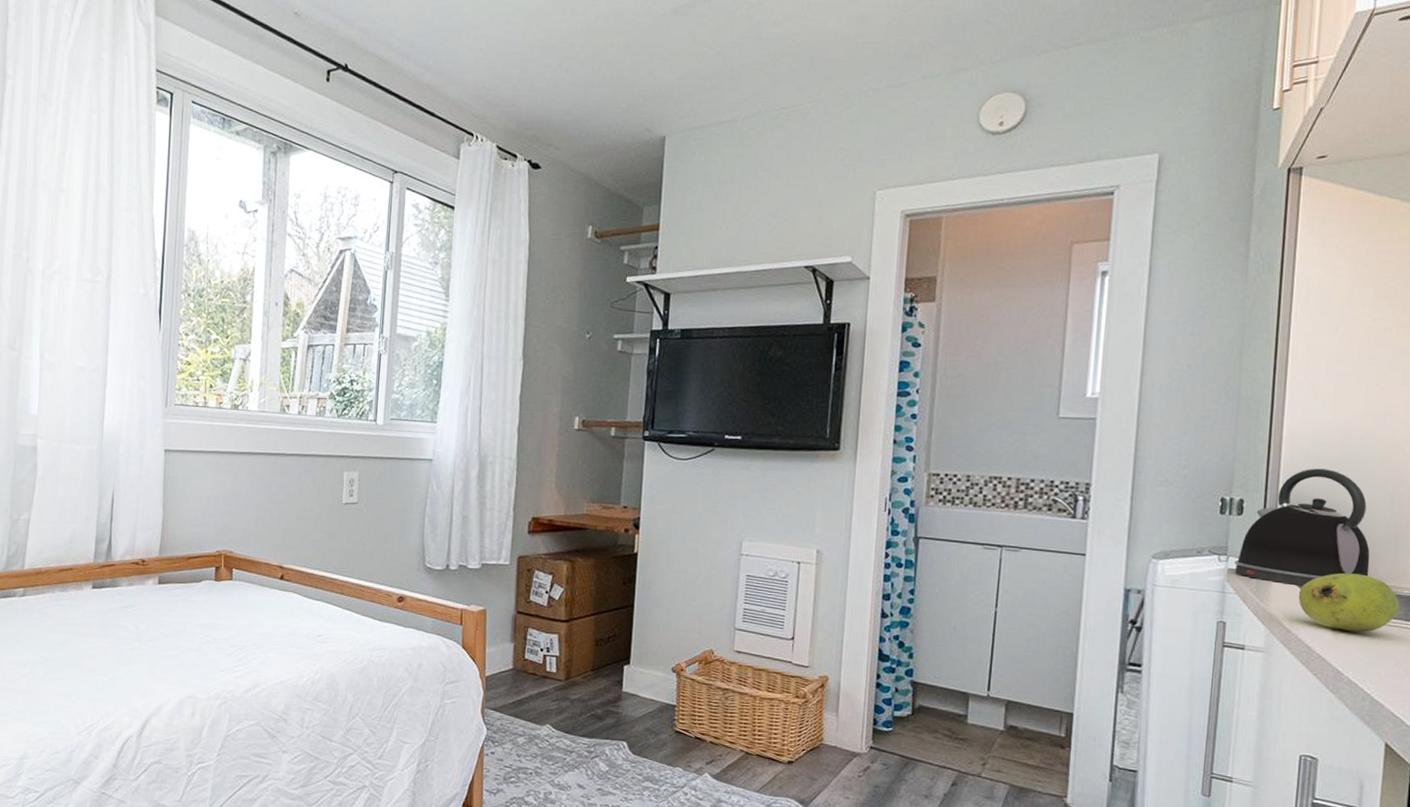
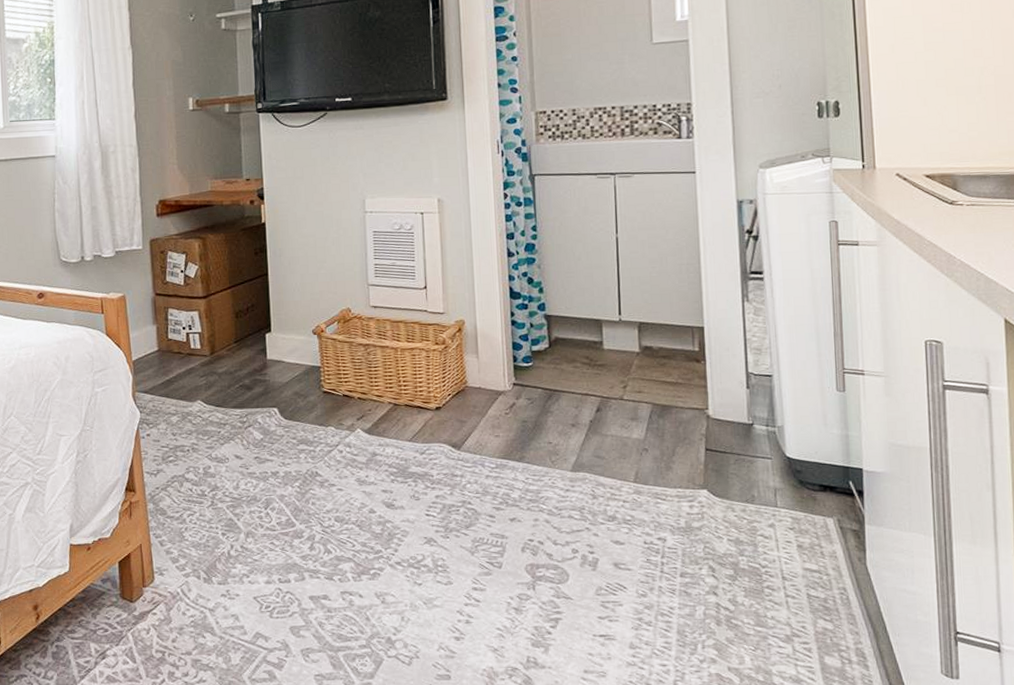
kettle: present [1235,468,1370,587] -> none [838,62,967,178]
fruit: present [1298,573,1400,633] -> none [902,159,1001,216]

